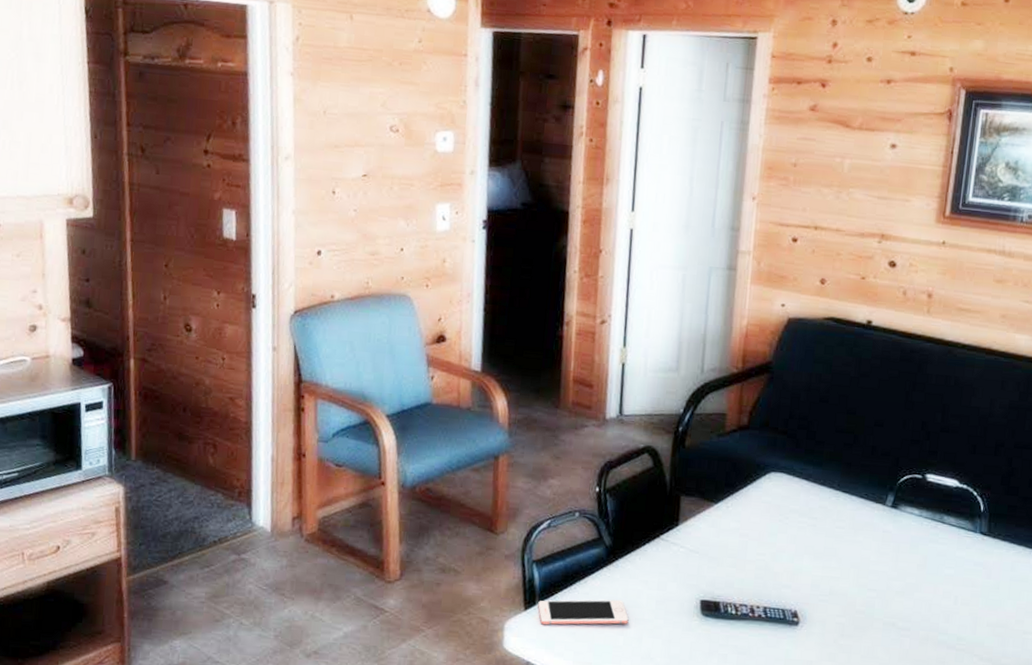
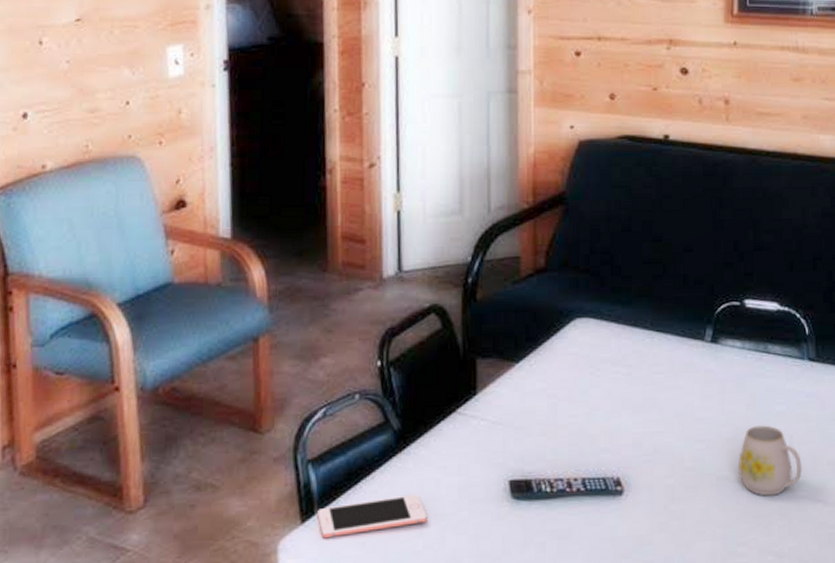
mug: none [904,584,964,645] -> present [739,425,803,496]

